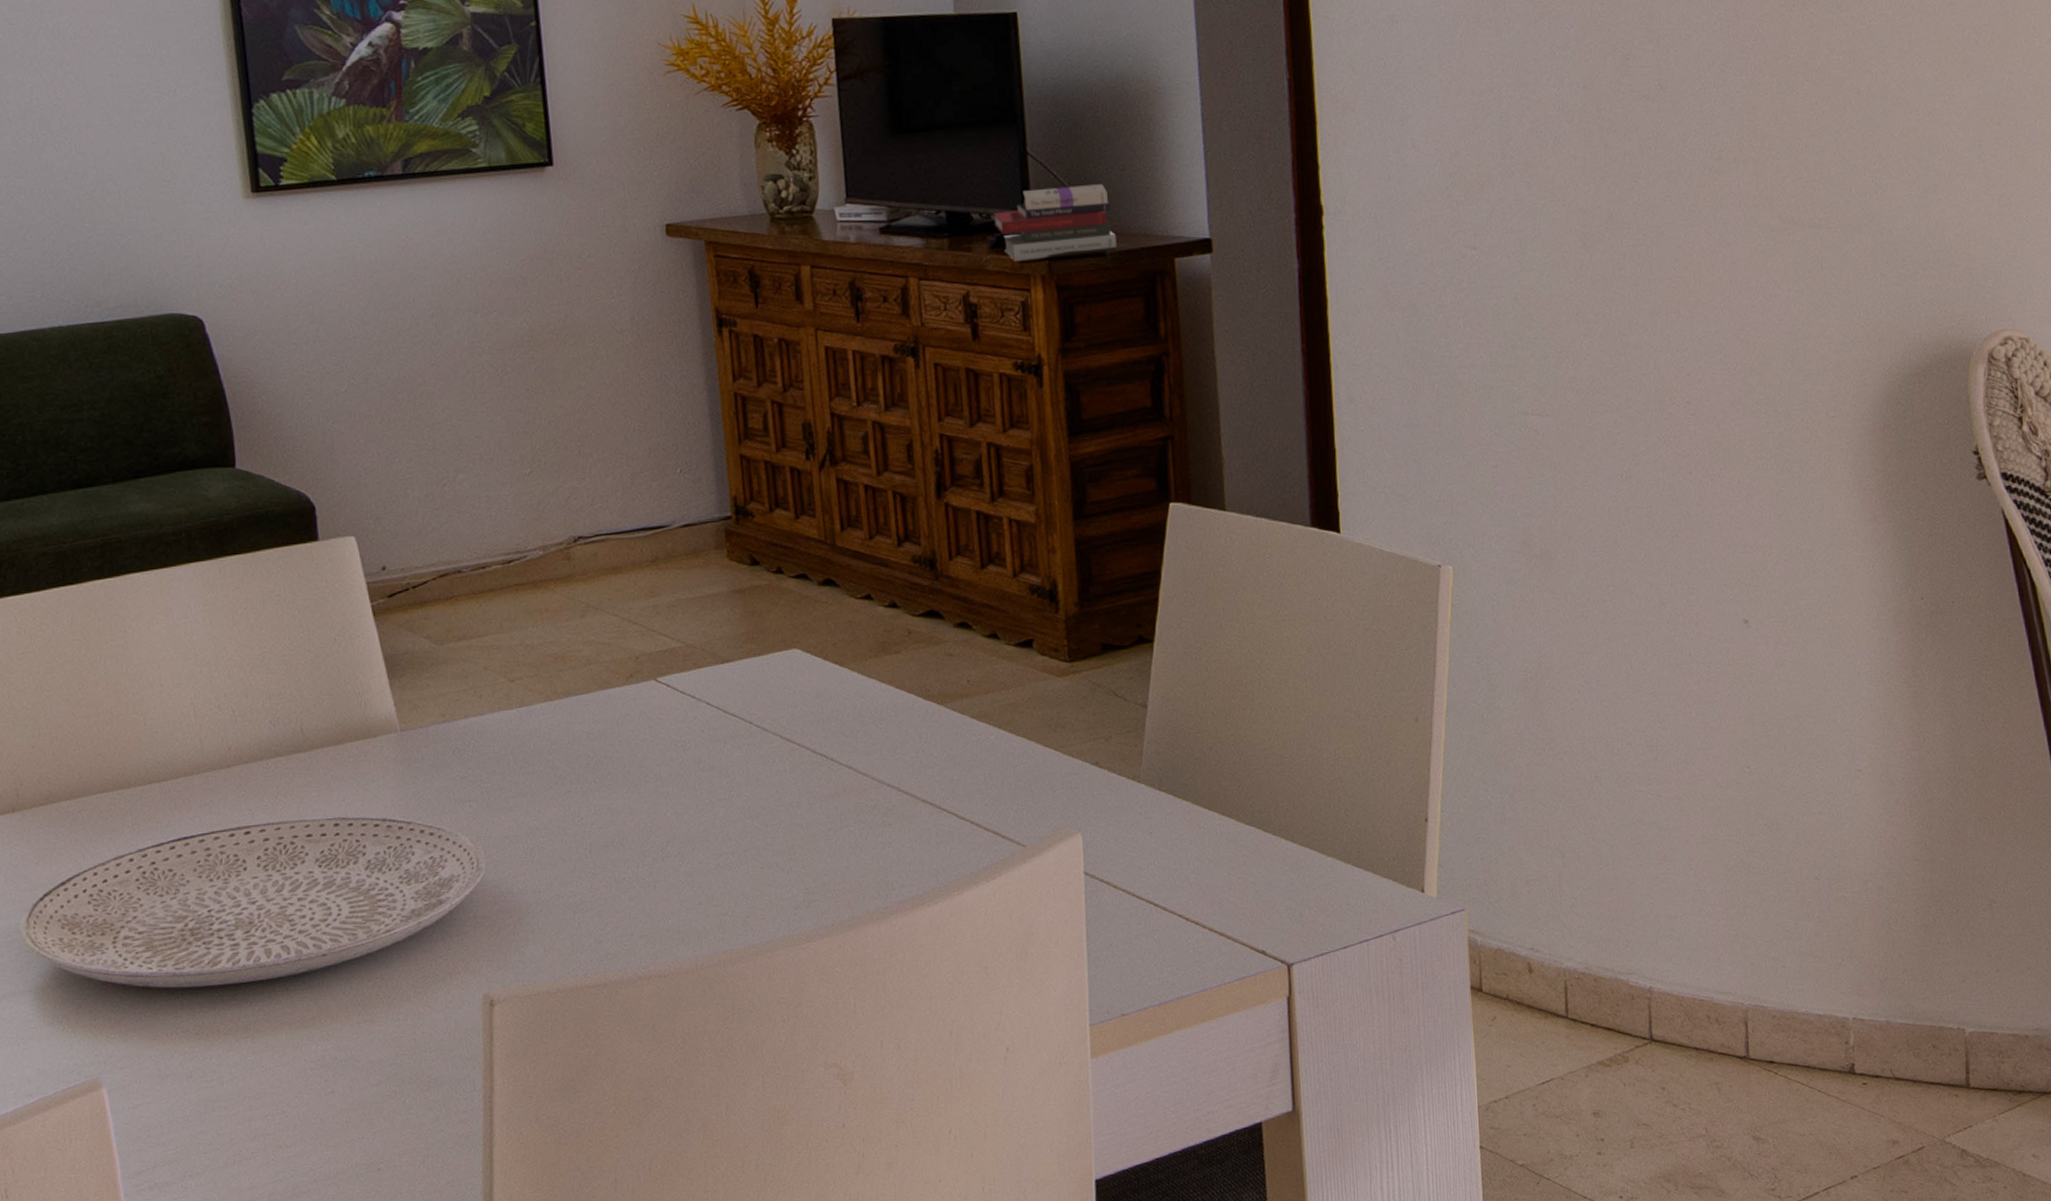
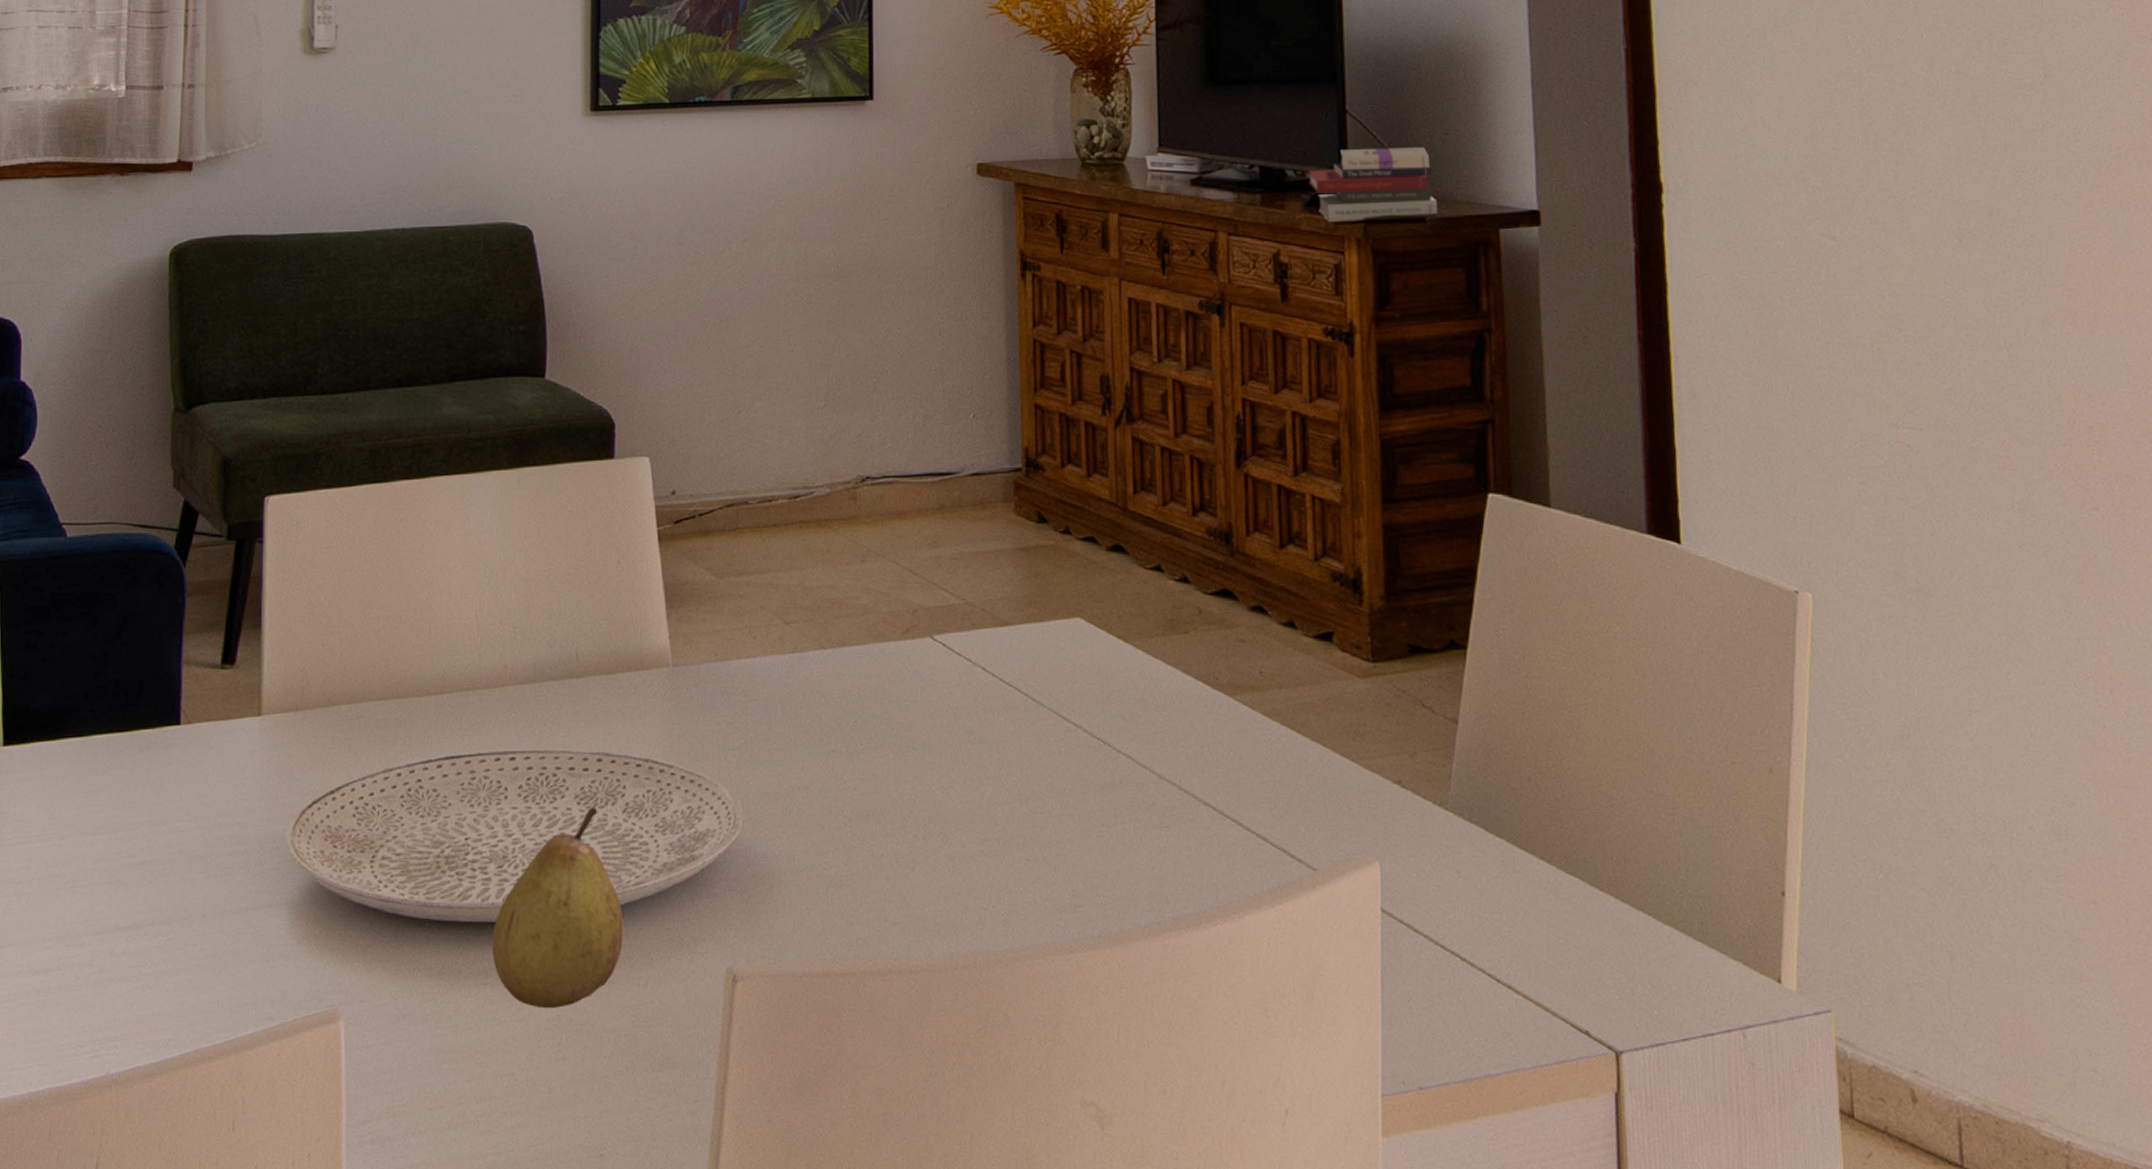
fruit: none [247,867,379,1052] -> present [493,807,623,1009]

